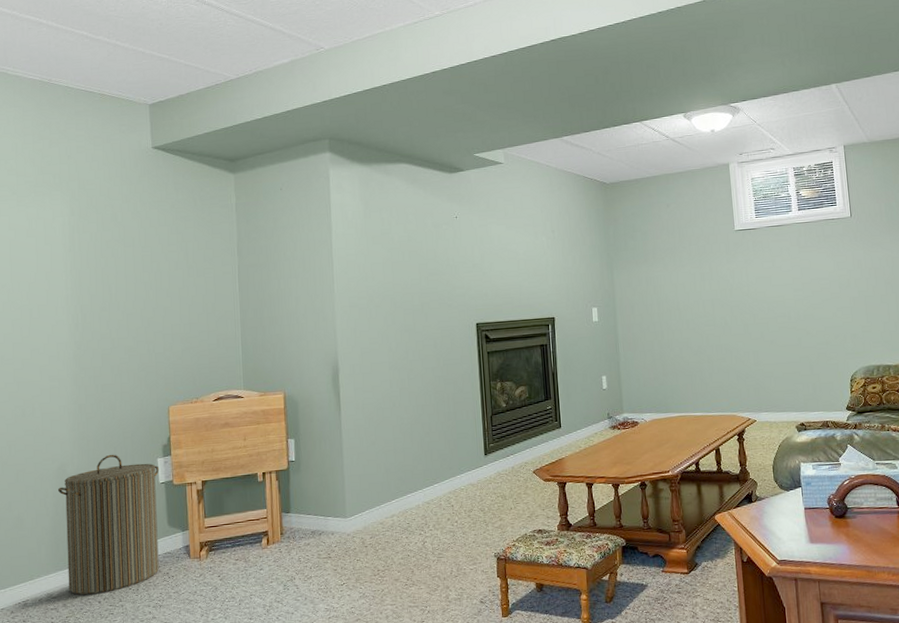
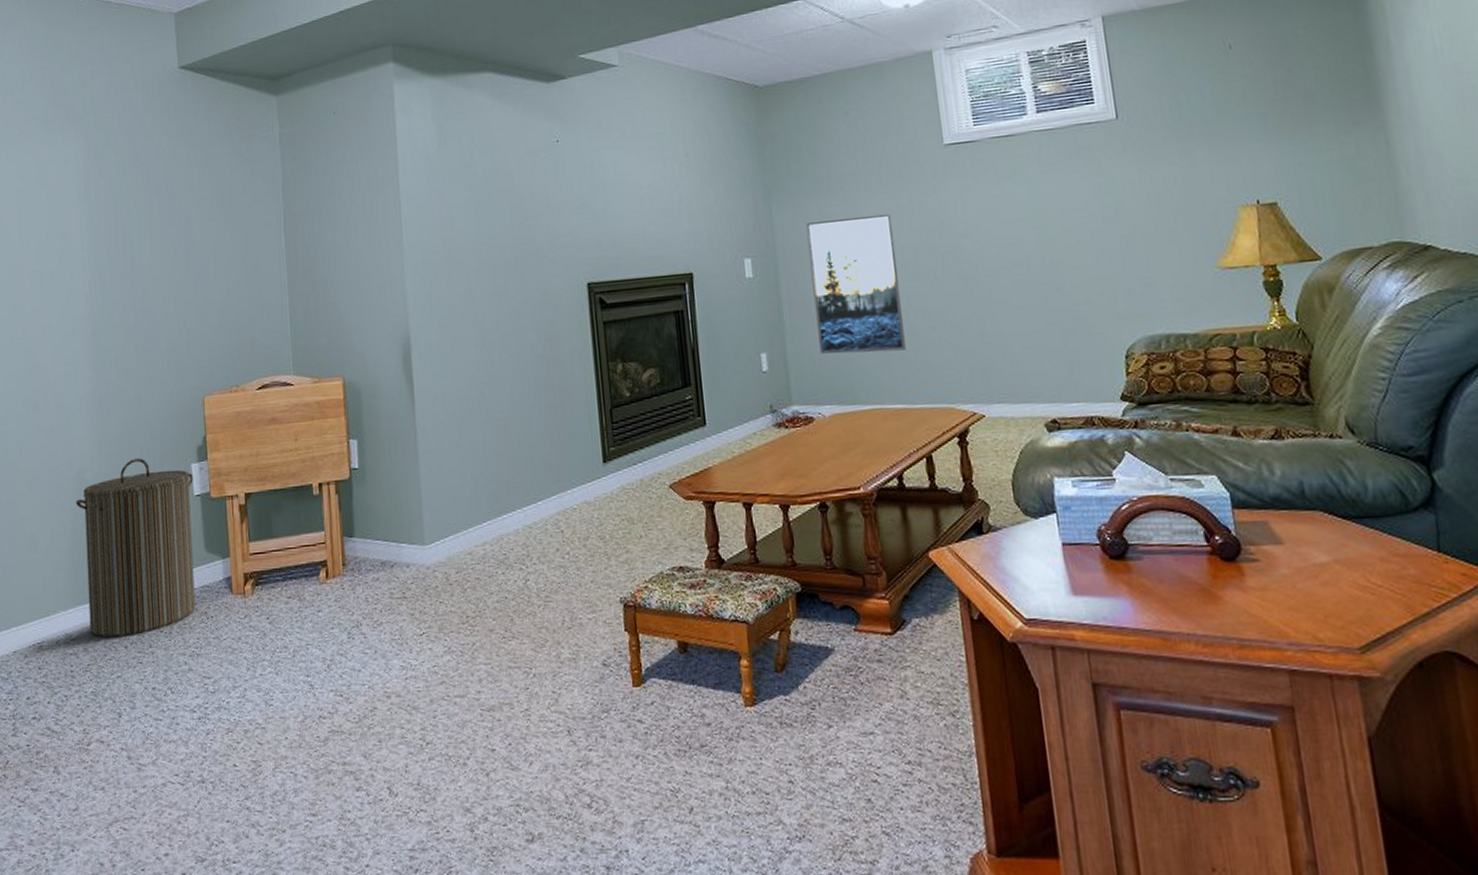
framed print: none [637,277,704,377] -> present [806,213,906,354]

